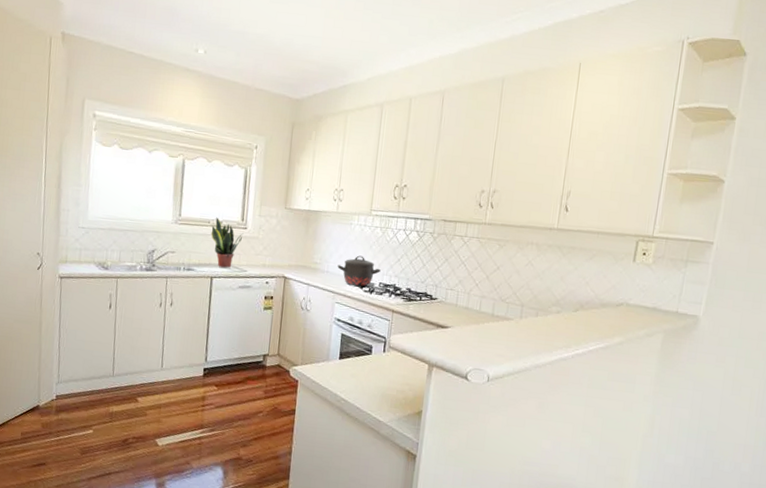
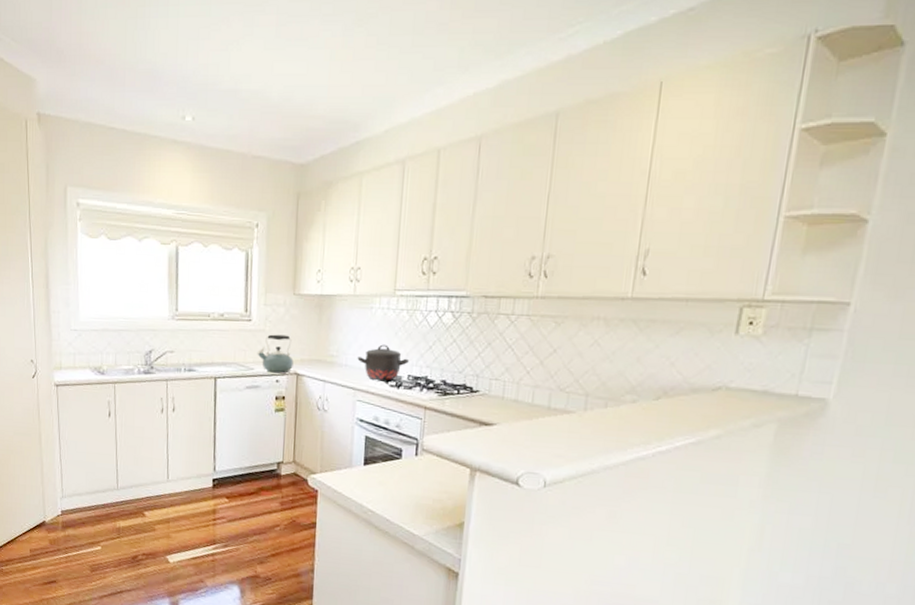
potted plant: present [211,217,244,268] -> none [212,310,248,367]
kettle: none [250,241,282,276] -> present [257,334,294,373]

